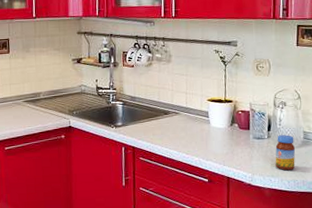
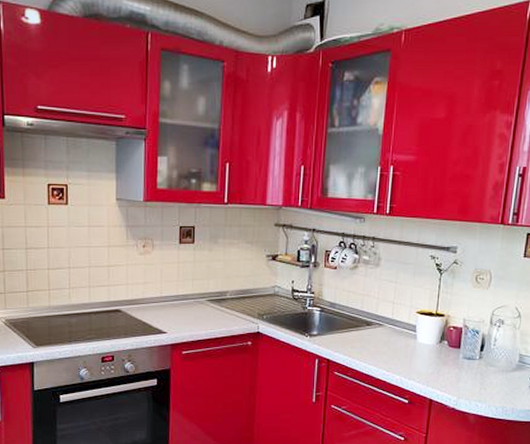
jar: present [275,135,296,171] -> none [484,356,509,396]

